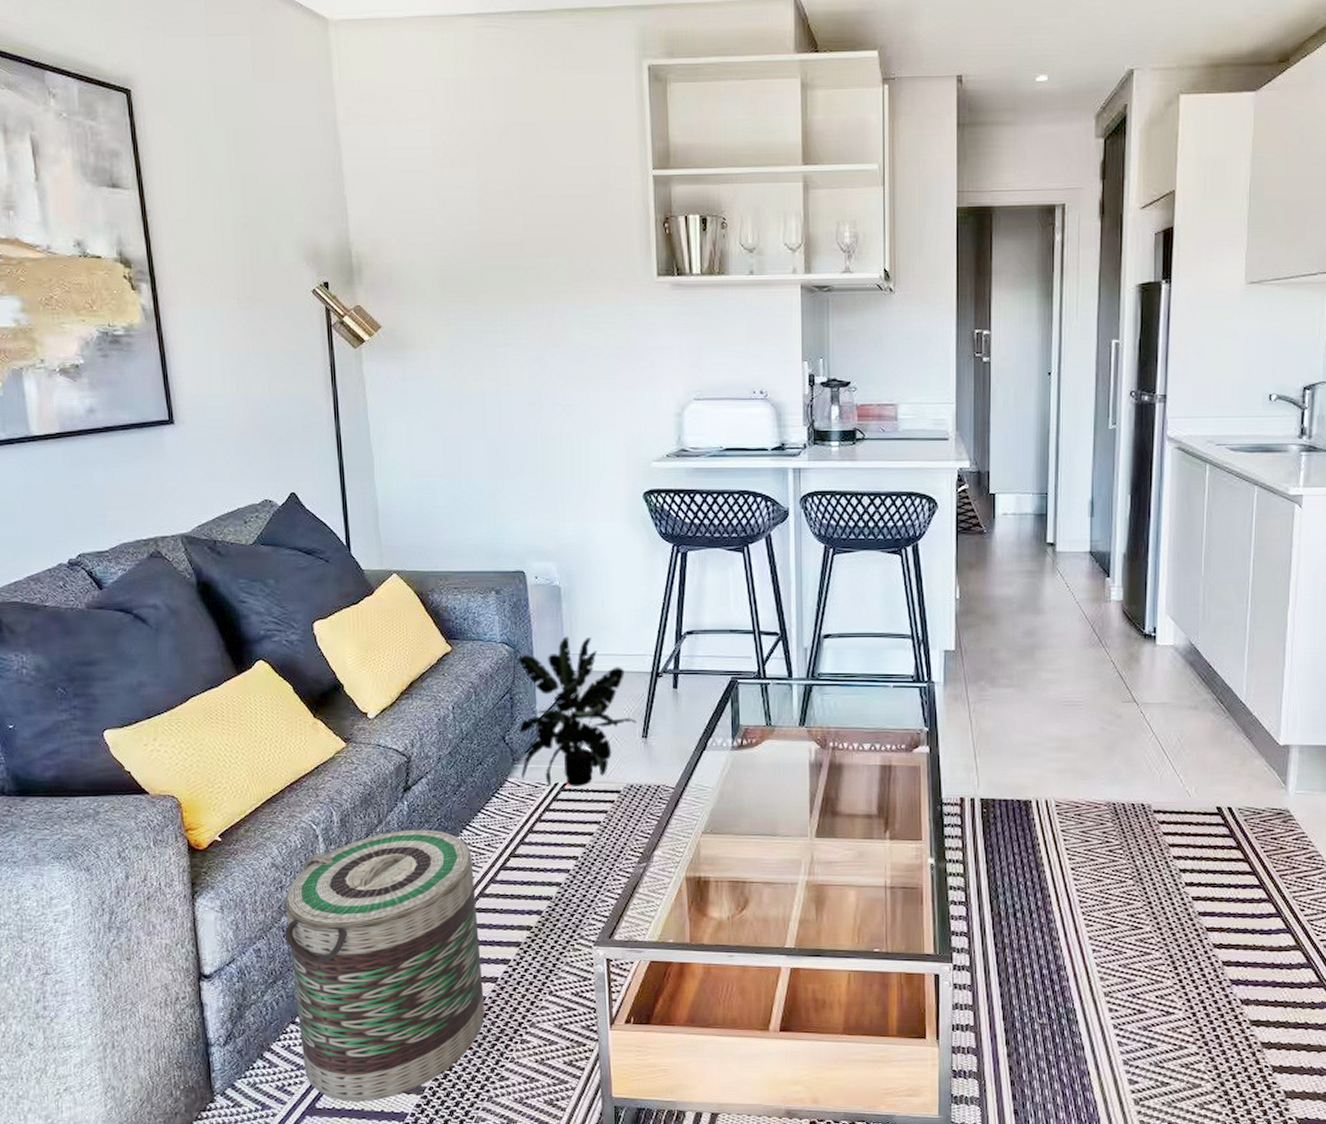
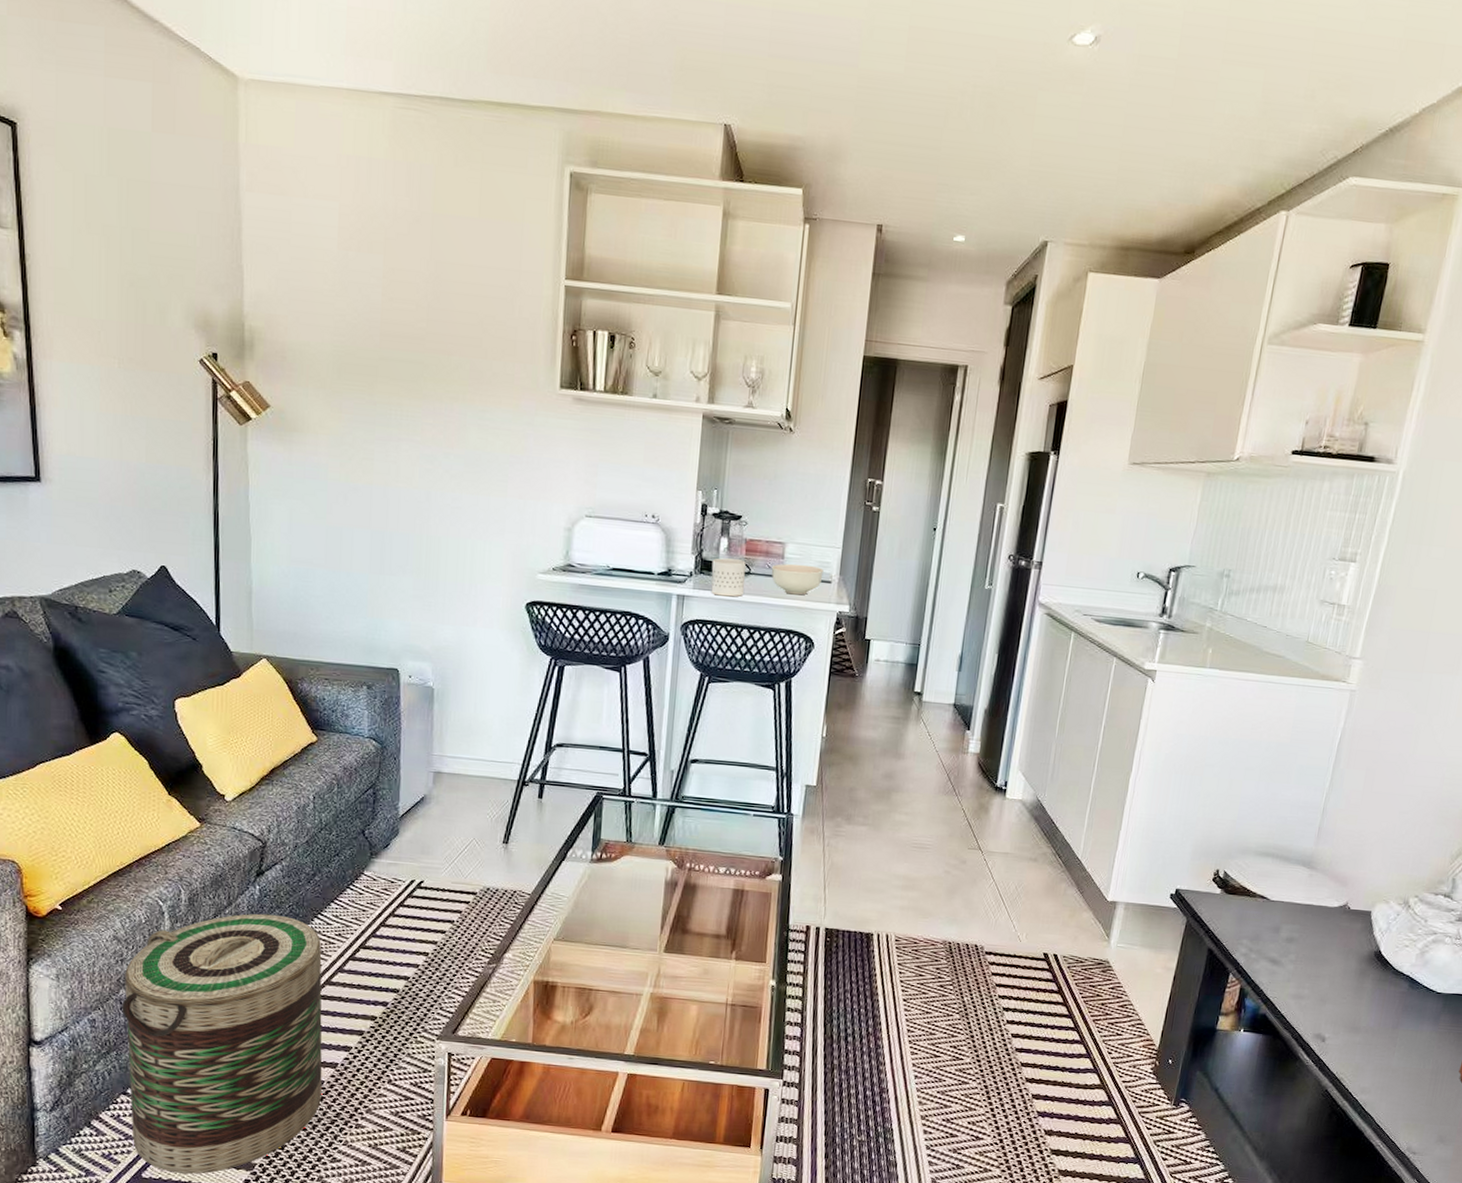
potted plant: present [517,636,637,786] -> none [378,737,499,885]
mug: none [825,426,861,465] -> present [711,558,746,597]
bowl: none [885,424,939,456] -> present [771,563,824,596]

